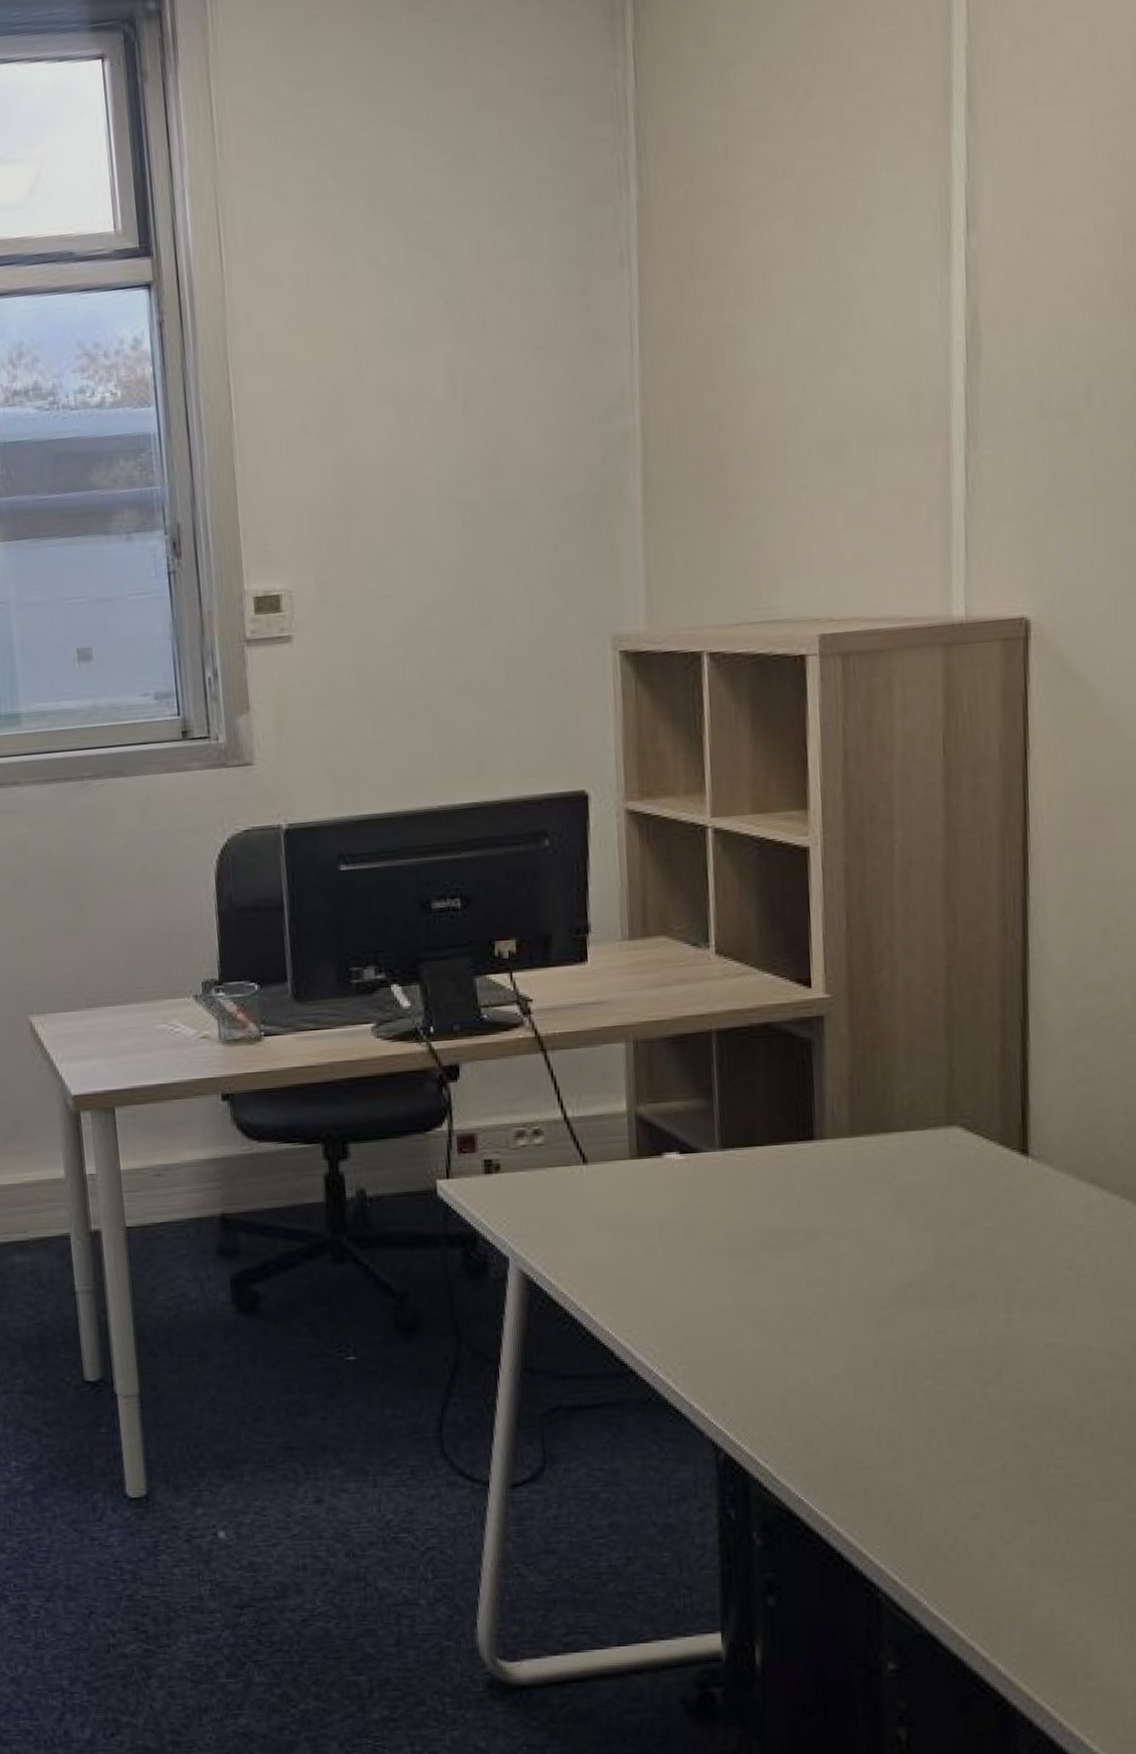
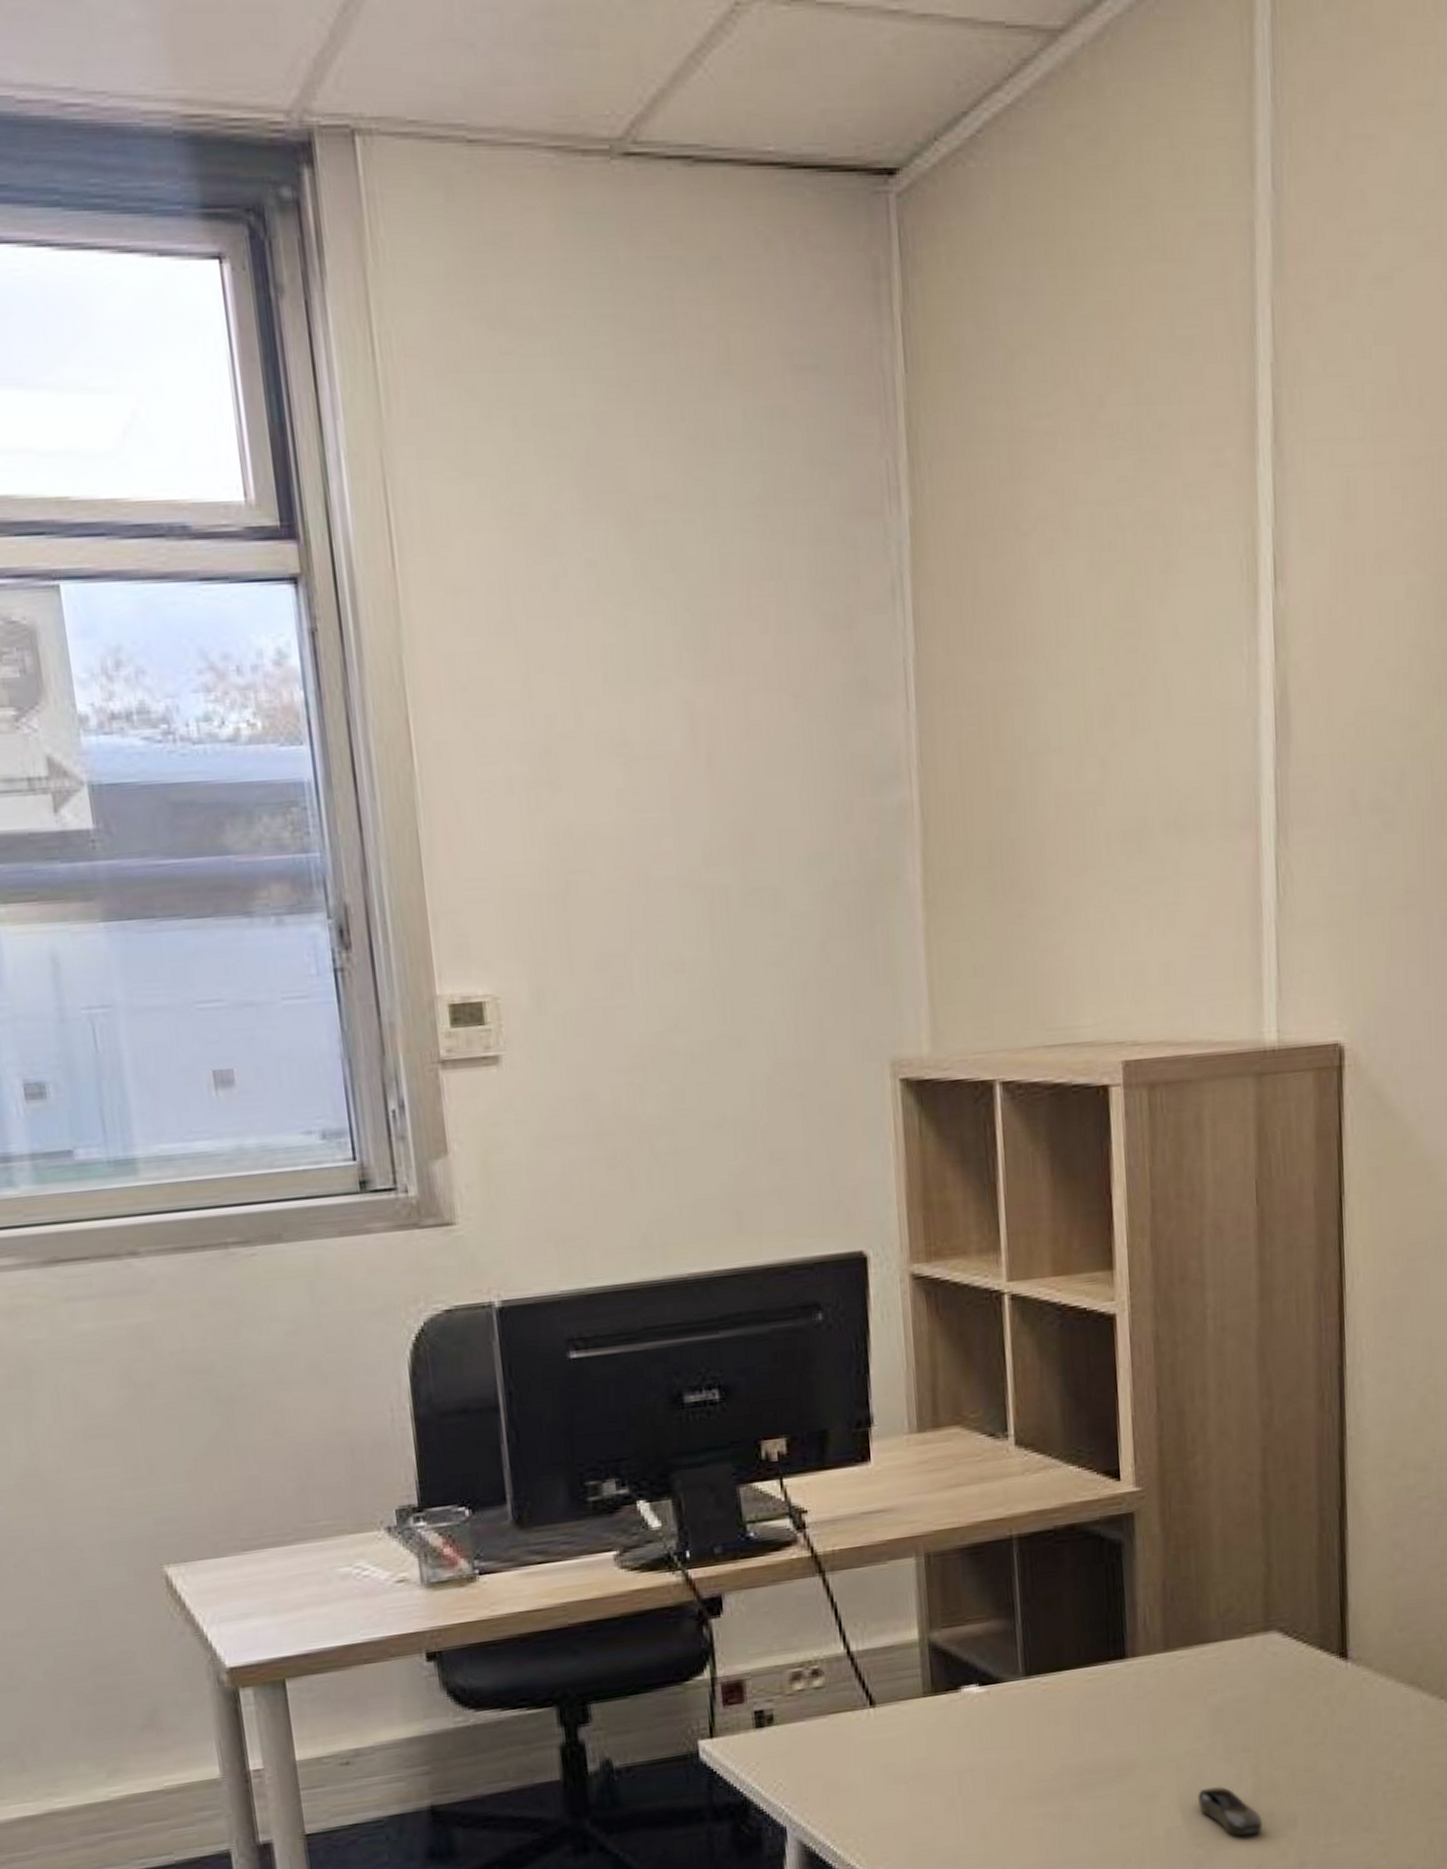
computer mouse: none [880,1257,944,1303] -> present [1197,1785,1263,1836]

